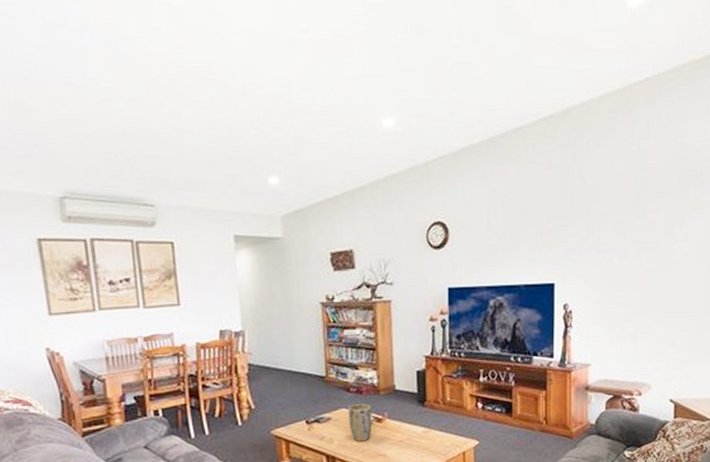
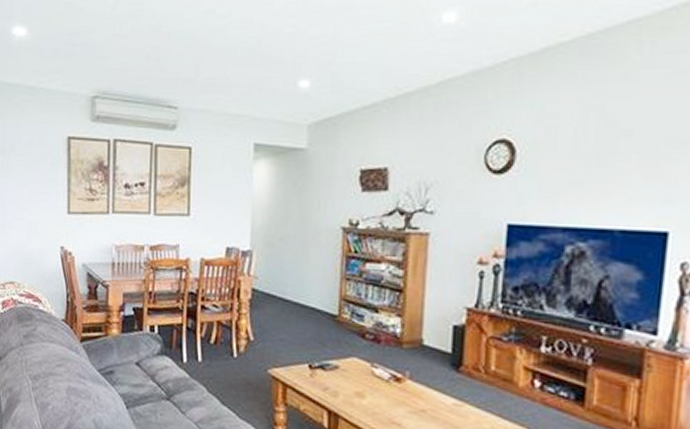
plant pot: present [348,404,373,442] -> none [359,354,390,403]

